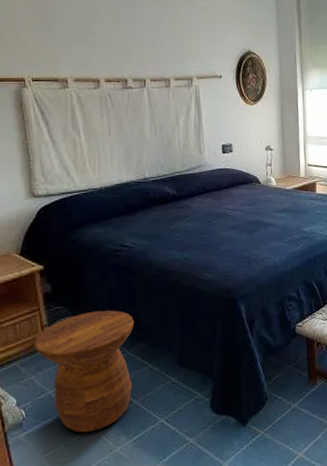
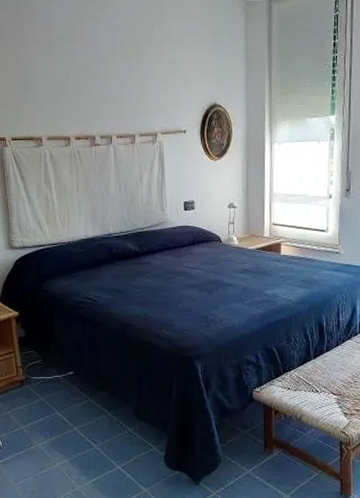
side table: present [34,310,135,433] -> none [10,357,96,468]

